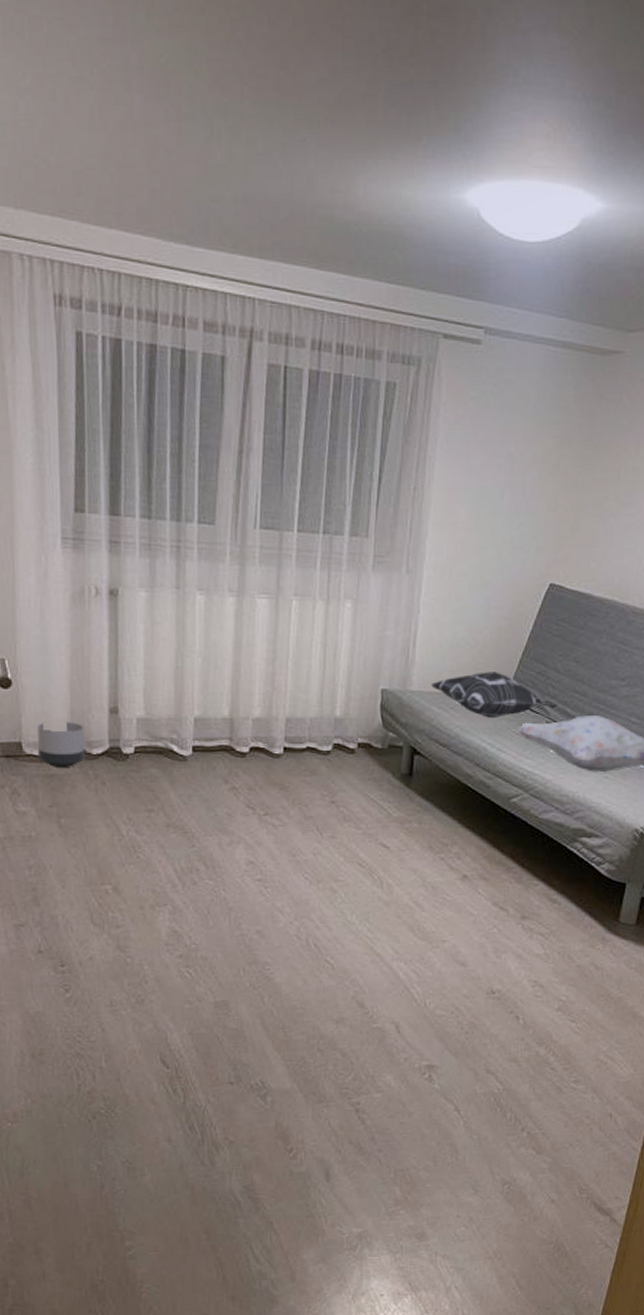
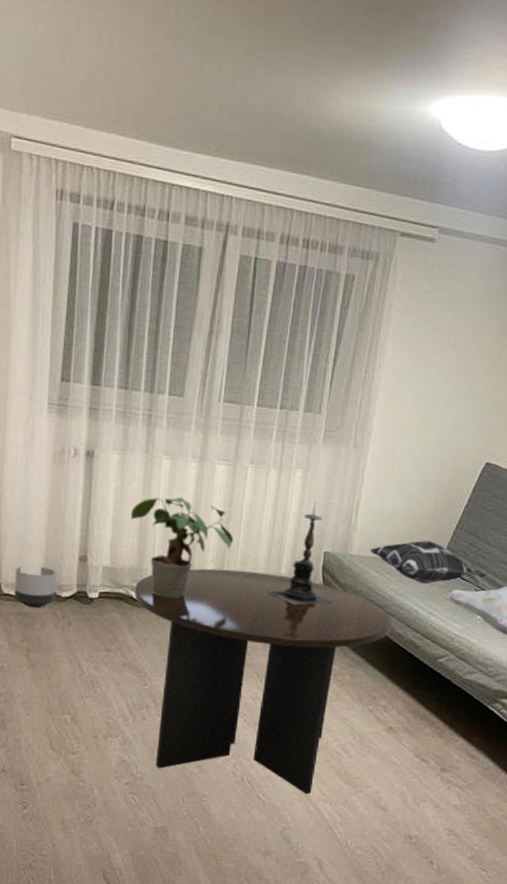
potted plant: none [165,636,282,749] -> present [131,496,234,598]
coffee table: none [174,714,460,955] -> present [134,568,392,795]
candle holder: none [323,635,394,749] -> present [268,502,333,605]

